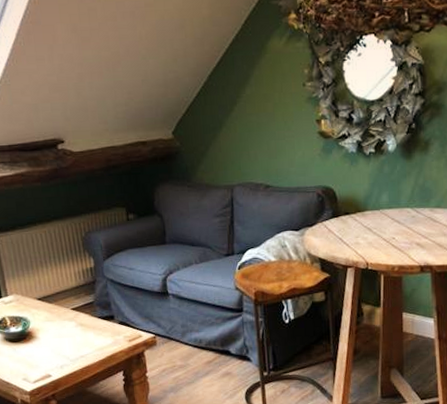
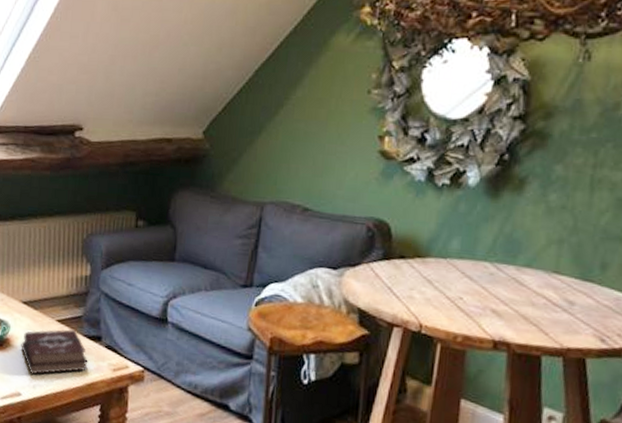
hardback book: none [43,313,108,357] -> present [21,328,89,375]

